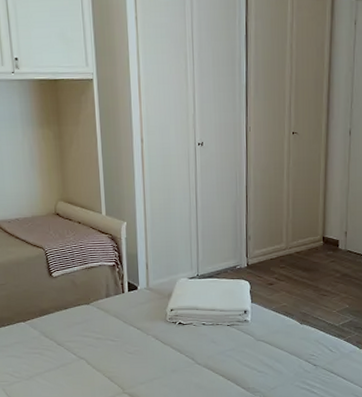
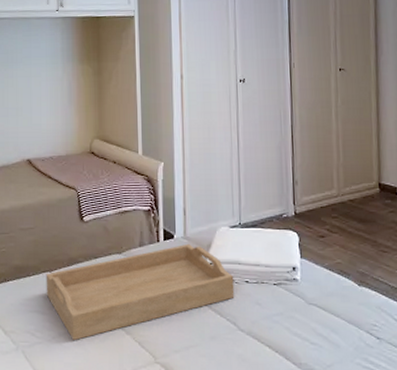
serving tray: none [20,293,193,378] -> present [46,243,235,340]

